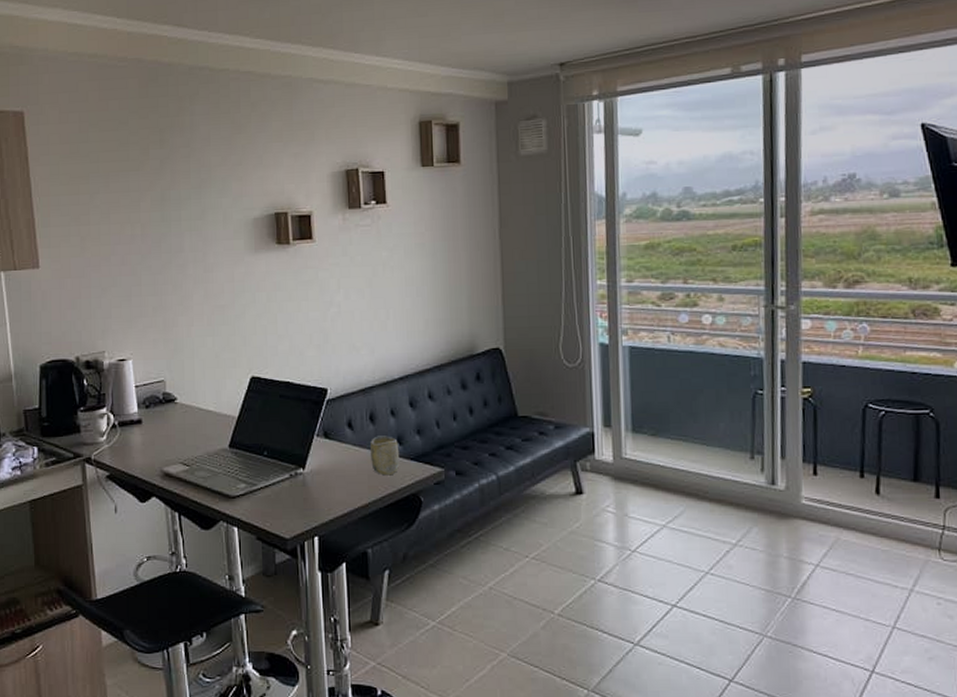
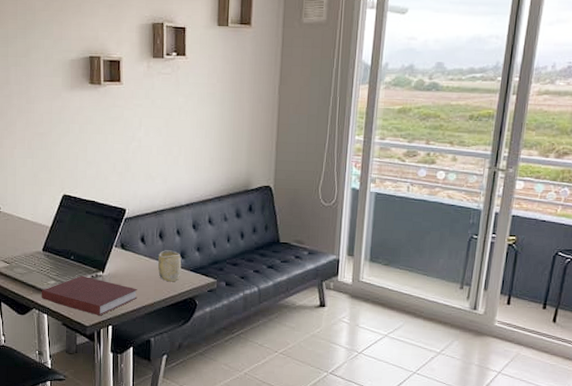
notebook: none [229,475,348,525] -> present [41,275,138,316]

